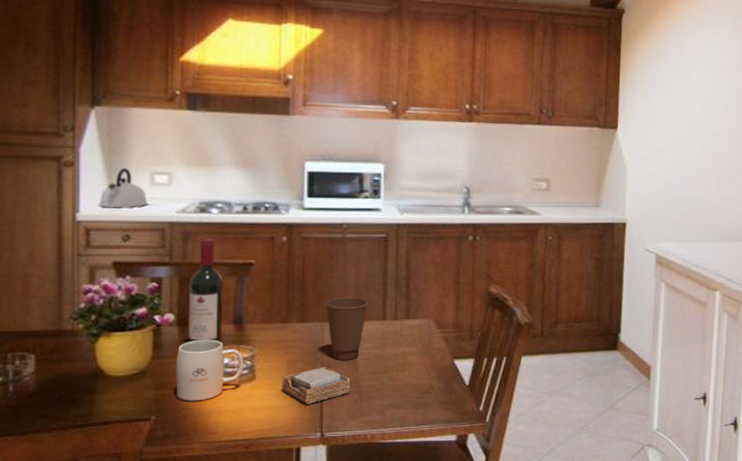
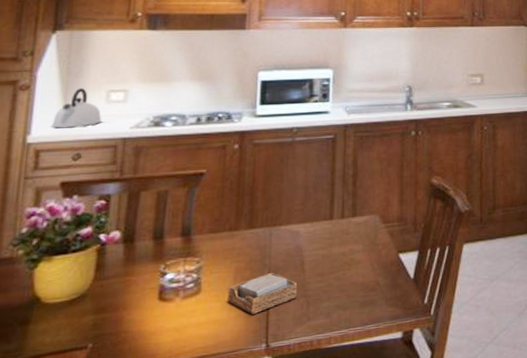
mug: present [176,339,244,402] -> none [116,254,190,324]
wine bottle: present [188,238,223,343] -> none [133,151,173,260]
cup: present [326,298,368,360] -> none [275,199,316,264]

